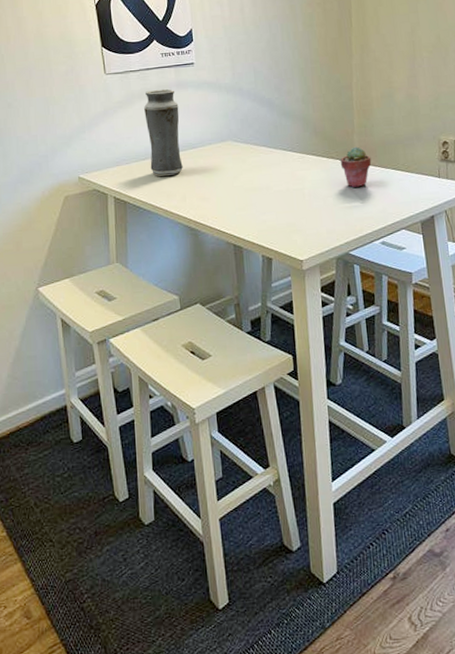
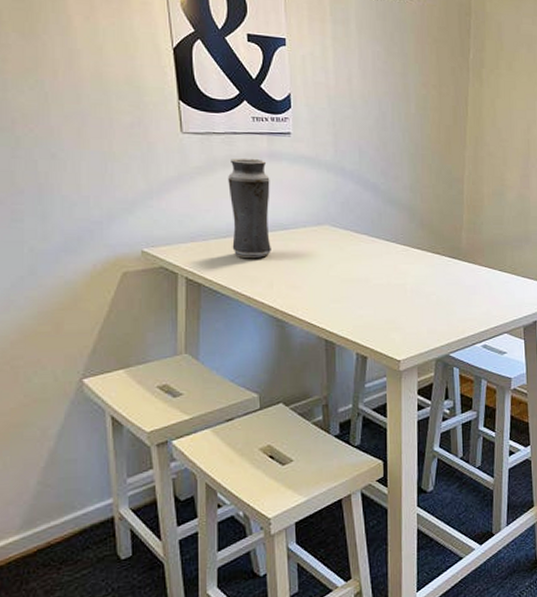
potted succulent: present [340,146,372,188] -> none [446,243,478,286]

